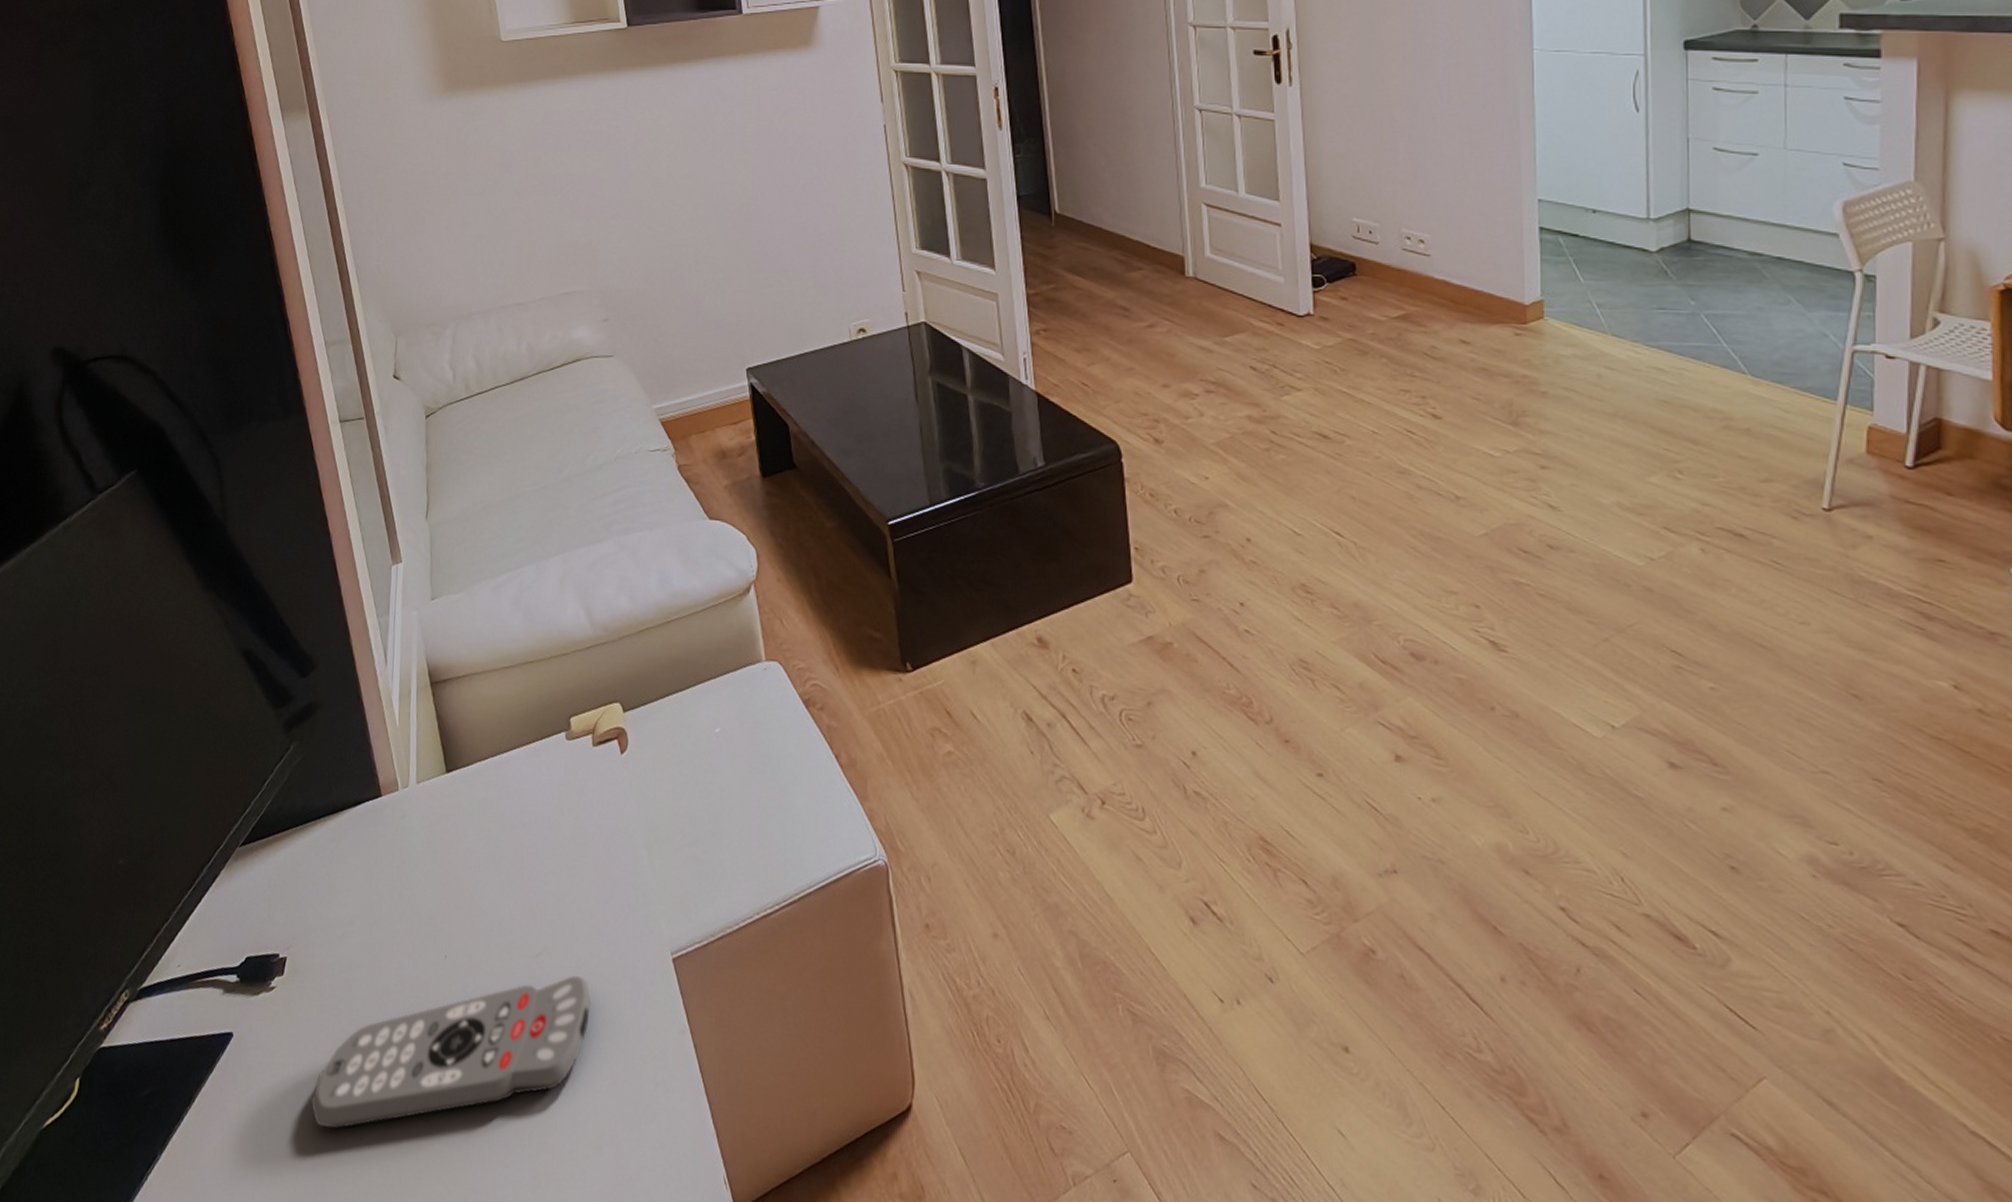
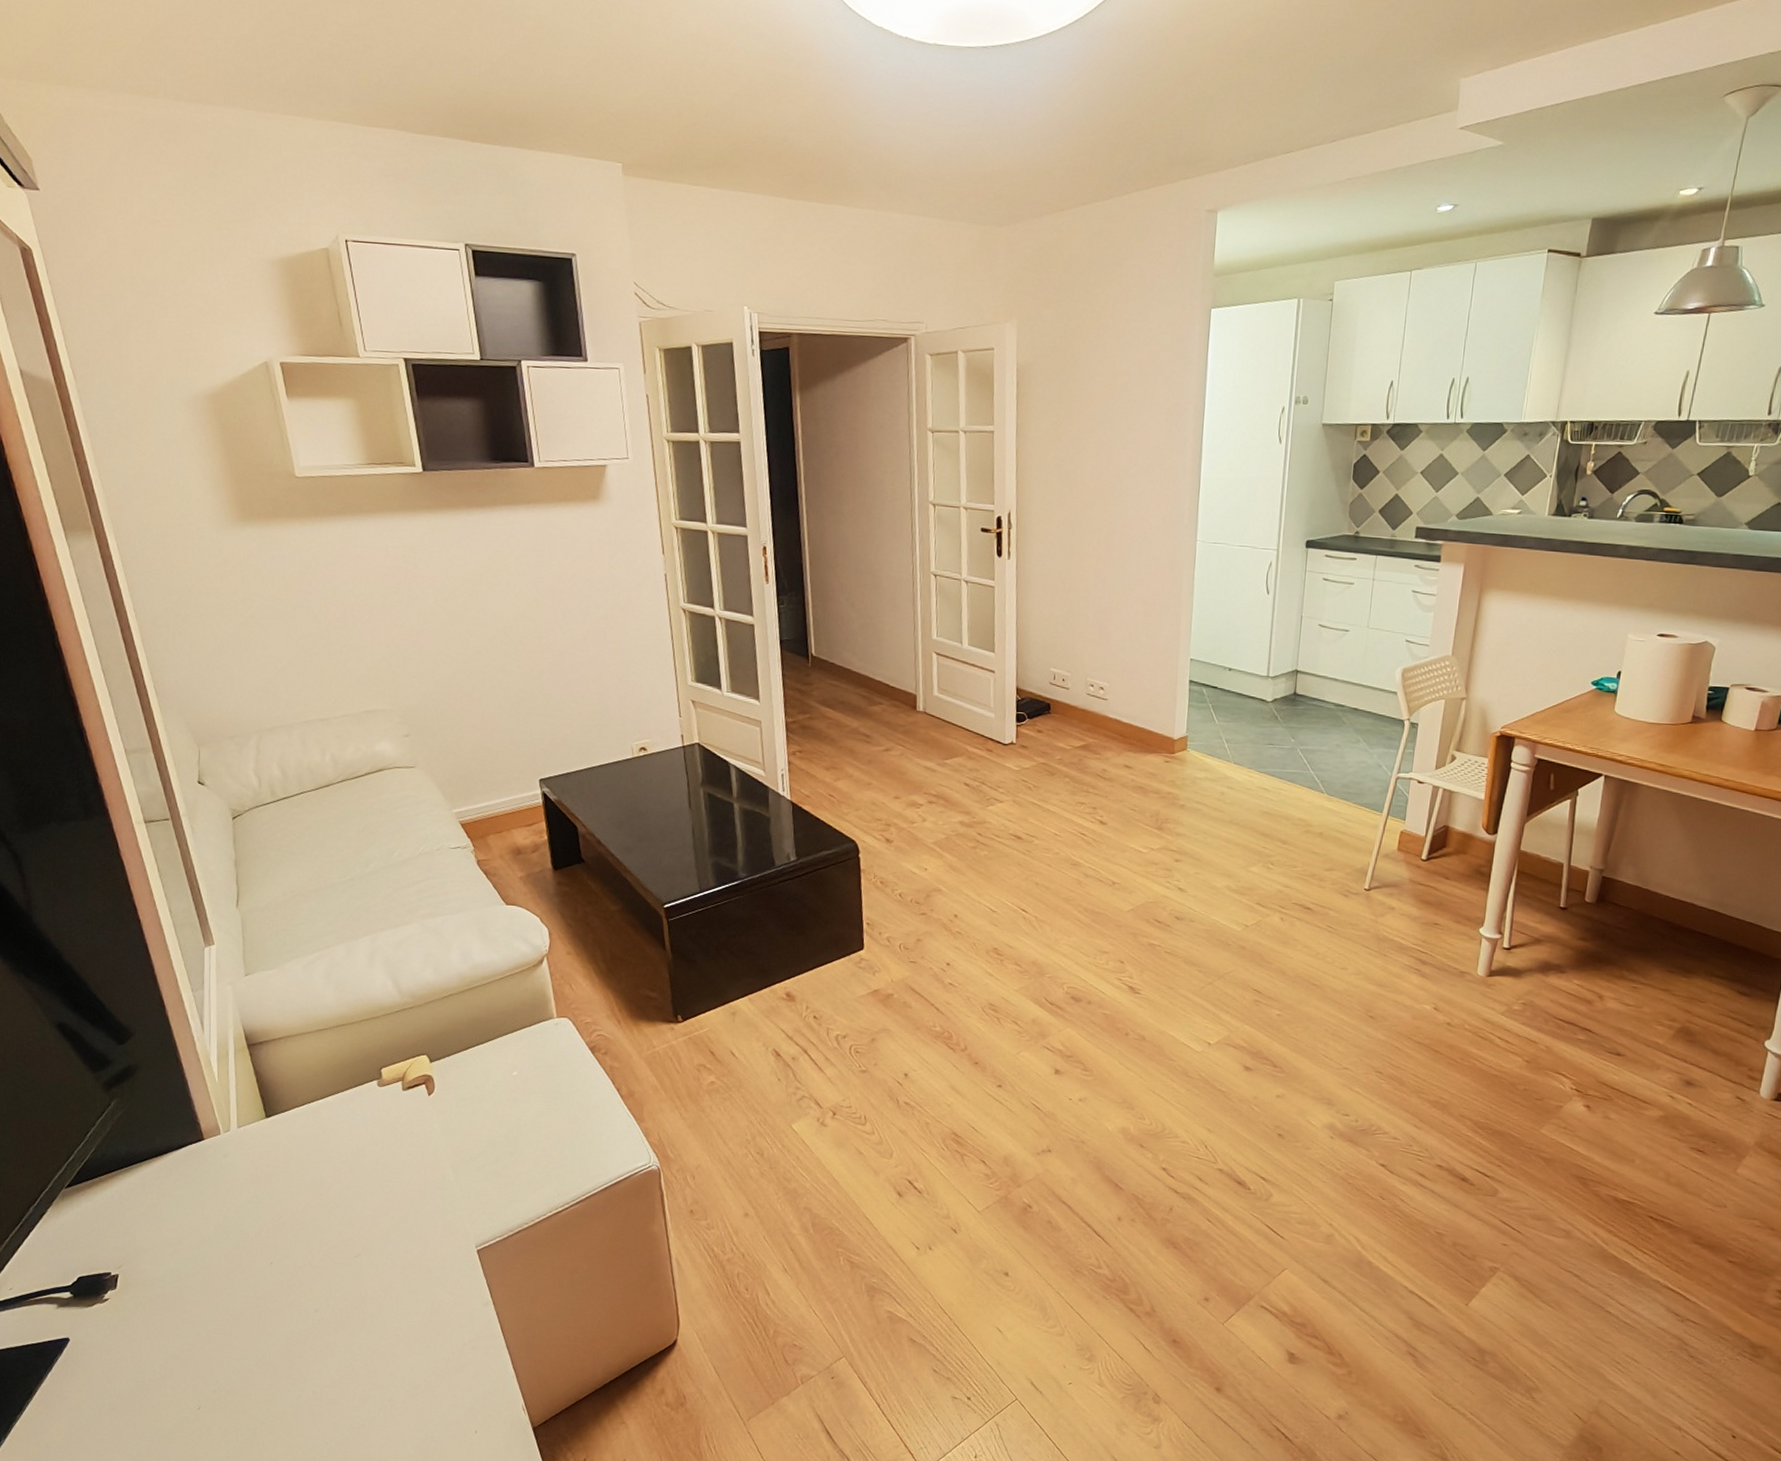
remote control: present [311,975,592,1130] -> none [149,1269,406,1404]

